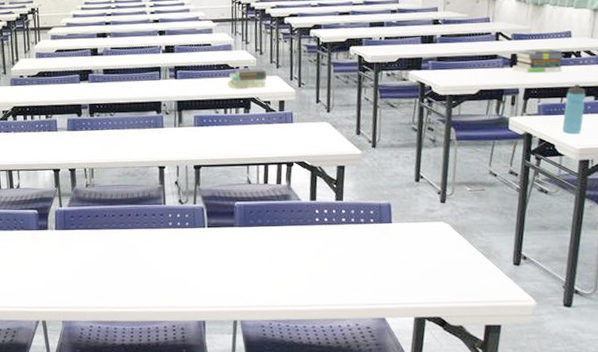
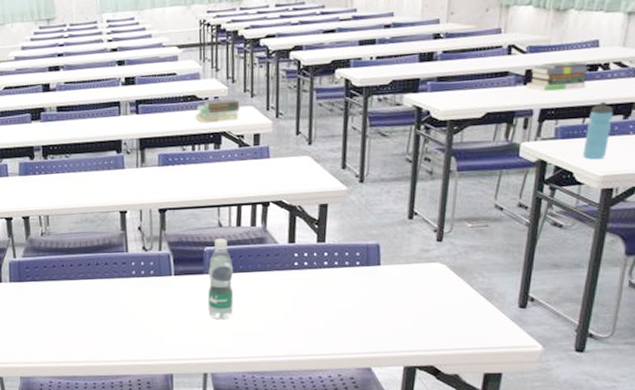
bottle: none [237,194,261,270] -> present [207,238,234,320]

